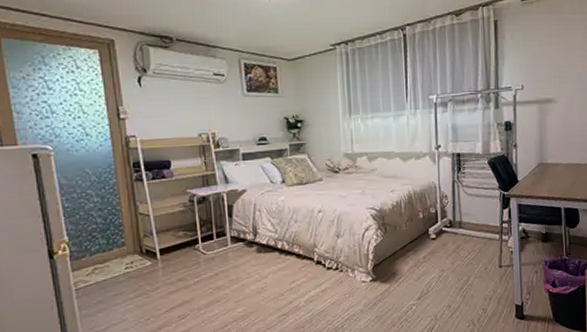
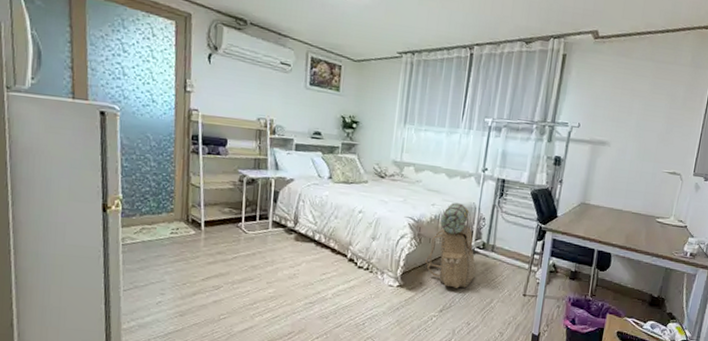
backpack: none [395,185,447,272] -> present [425,203,476,288]

